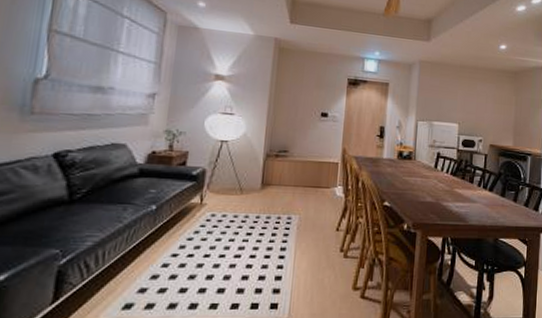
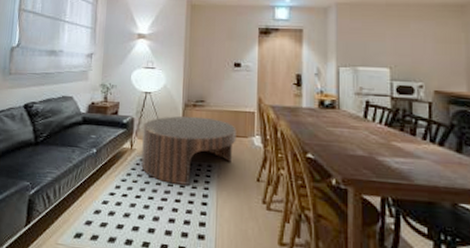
coffee table: none [212,166,320,239] -> present [141,116,237,185]

